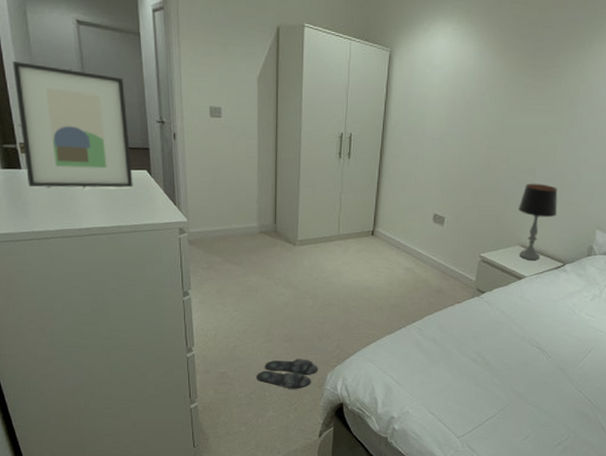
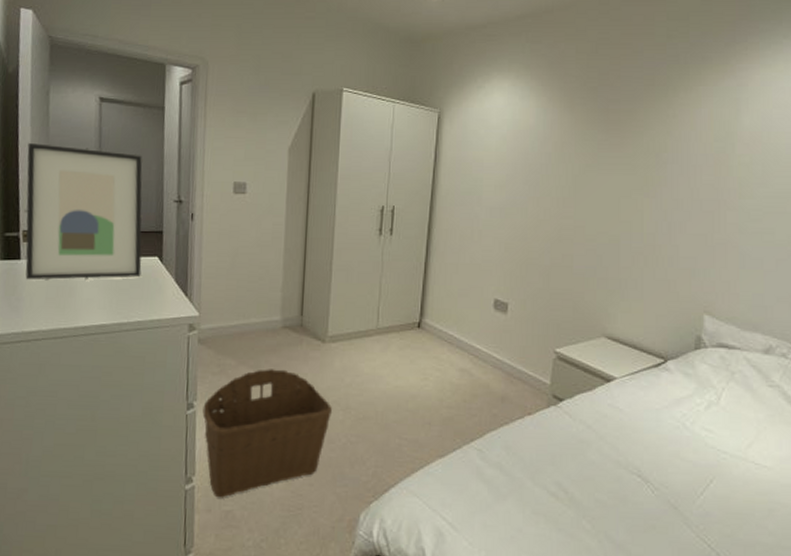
wicker basket: none [196,265,304,363] -> present [202,369,333,498]
slippers: present [257,358,318,389] -> none [270,491,349,535]
table lamp: present [518,183,558,261] -> none [601,258,651,356]

